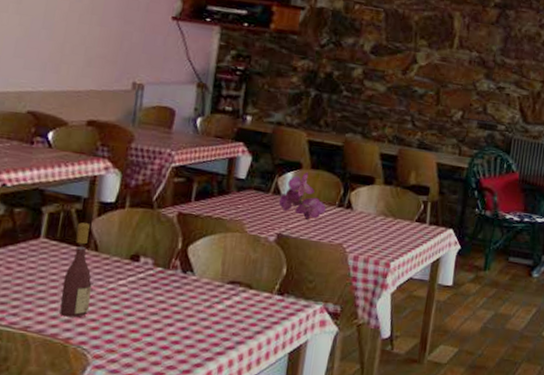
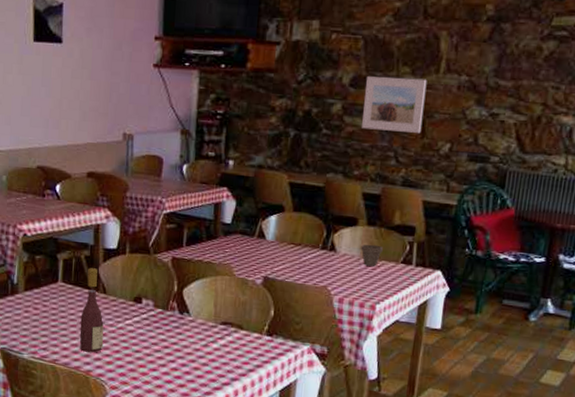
flower: present [278,172,327,220] -> none [263,215,310,263]
flower pot: none [377,202,399,225] -> present [360,244,383,266]
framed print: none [381,46,442,100] -> present [362,76,427,133]

